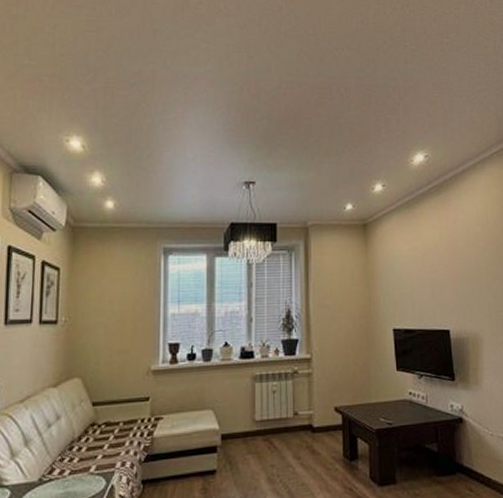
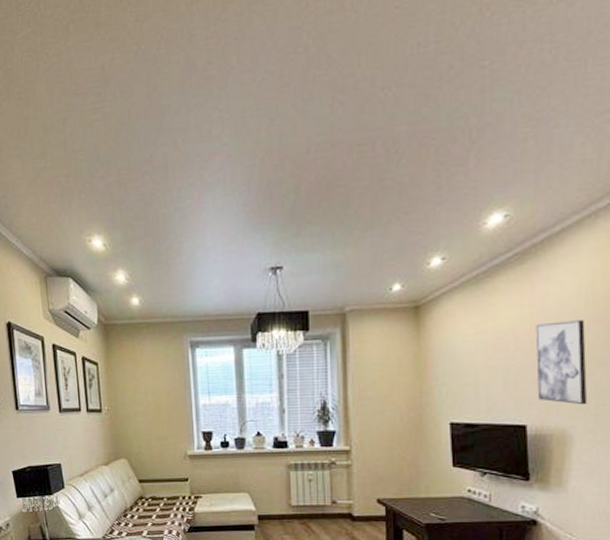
wall art: none [451,241,490,312] -> present [535,320,588,405]

